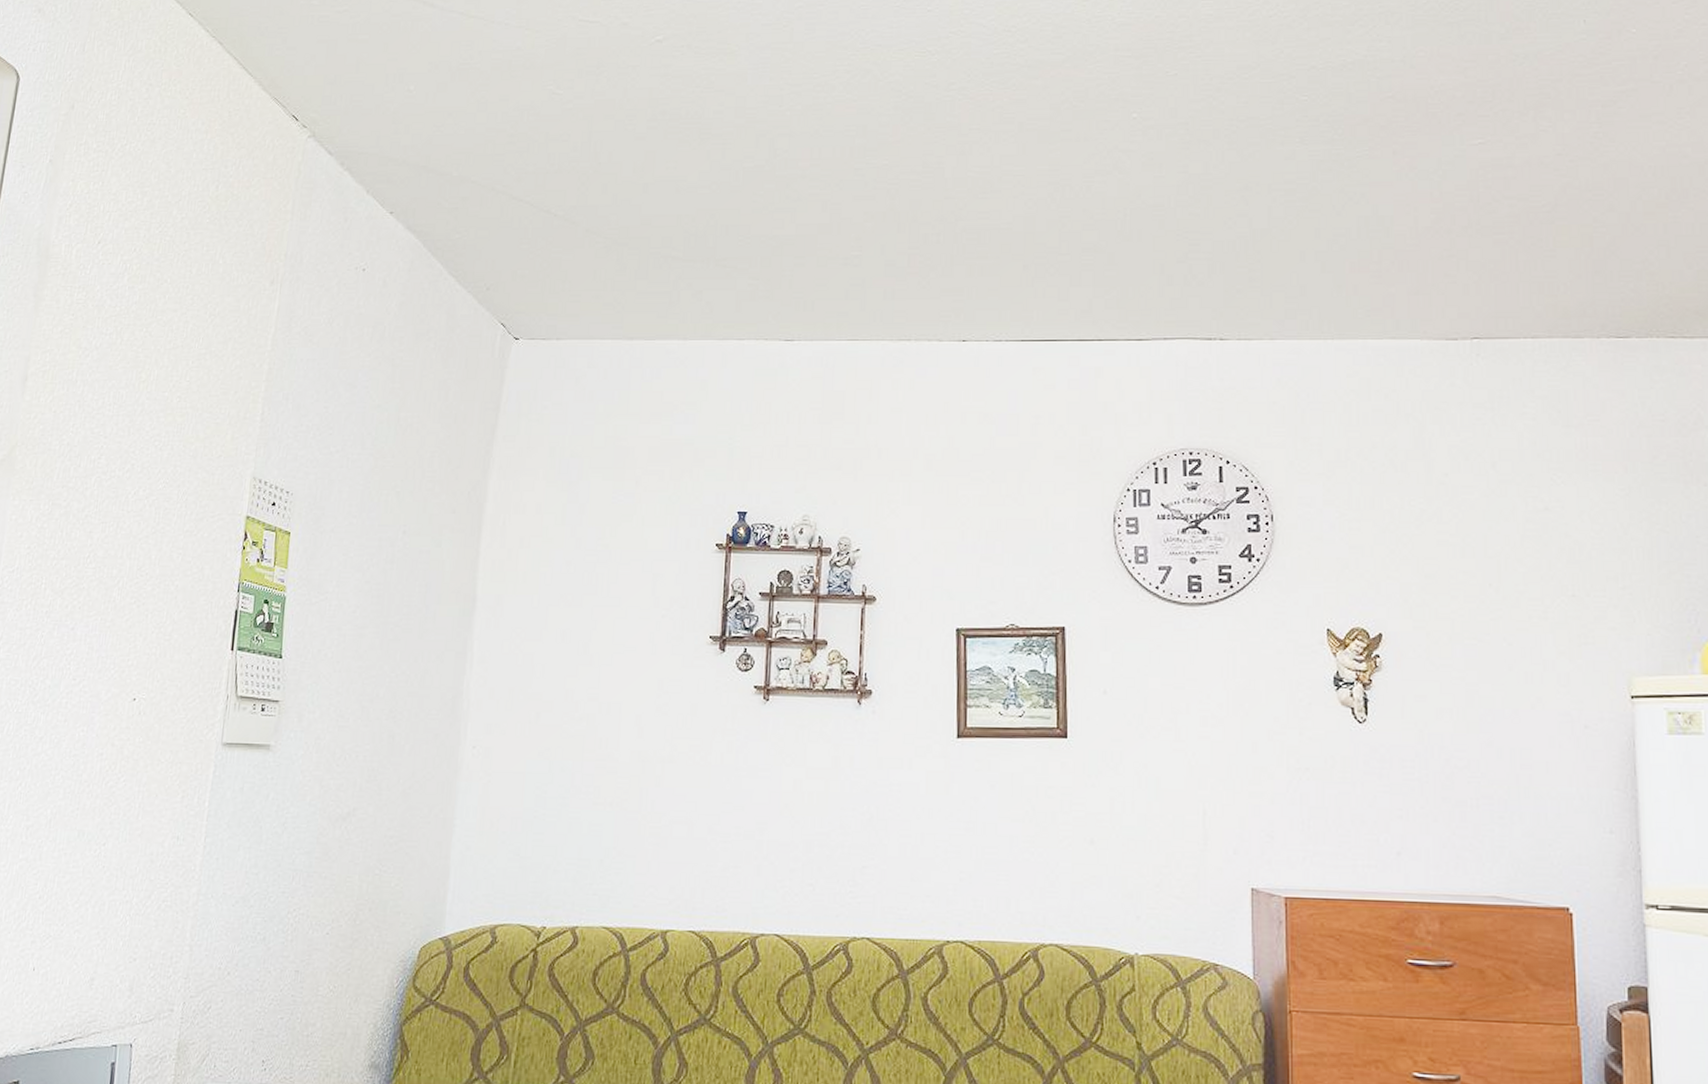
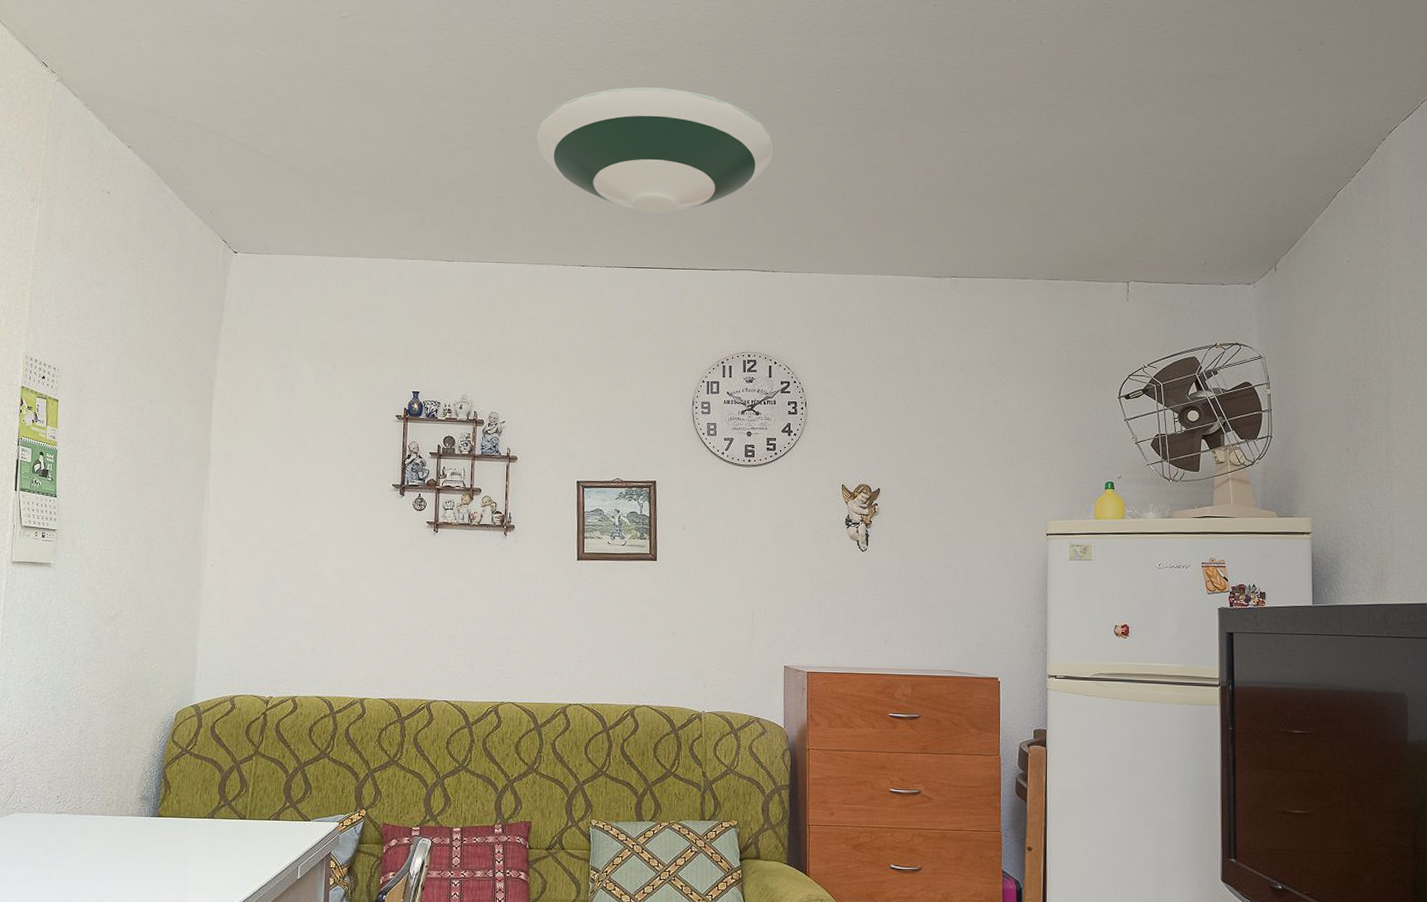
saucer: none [900,107,1218,269] -> present [535,87,774,214]

